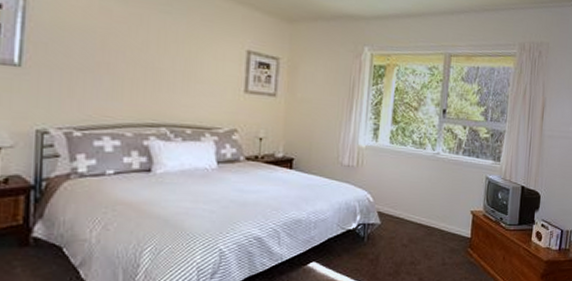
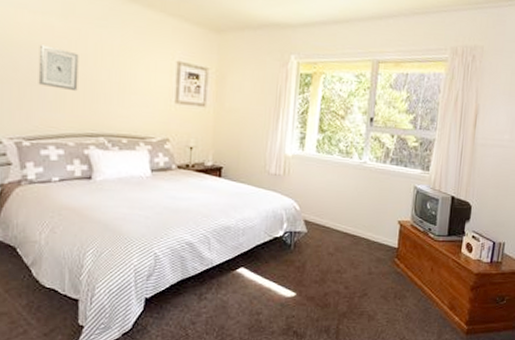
wall art: none [93,29,140,80] -> present [38,45,79,92]

